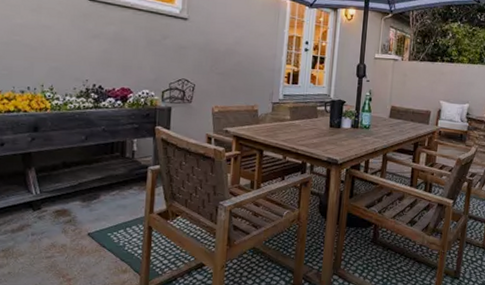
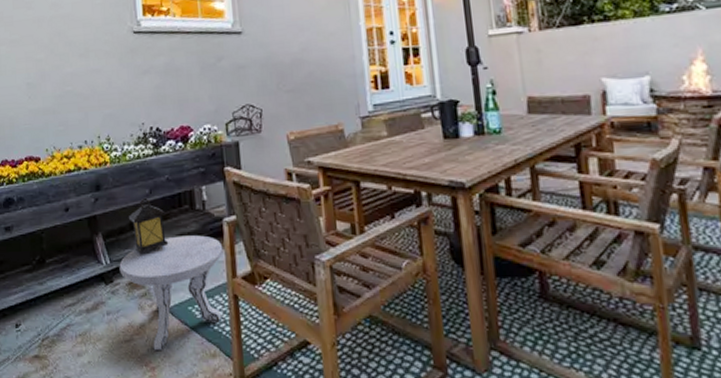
side table: none [48,176,145,265] -> present [119,235,223,350]
lantern: none [63,142,98,188] -> present [129,197,169,254]

